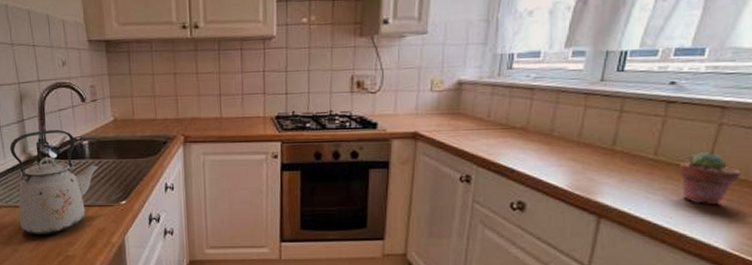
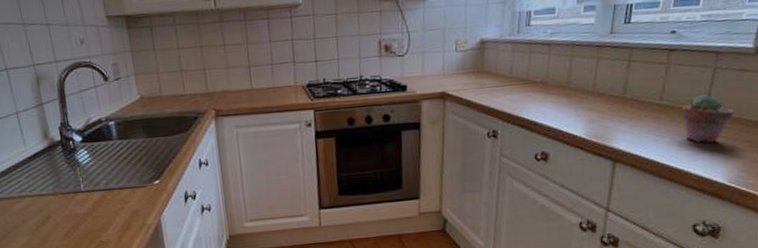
kettle: present [10,129,99,235] -> none [29,111,128,223]

